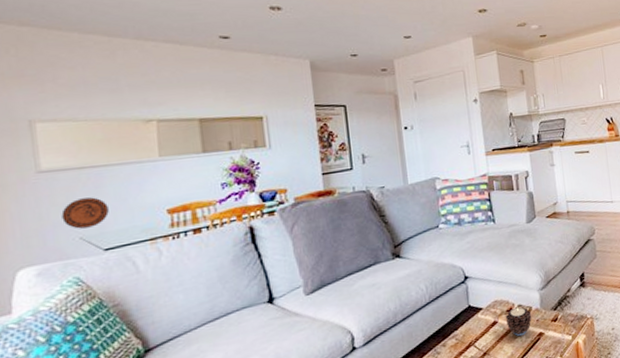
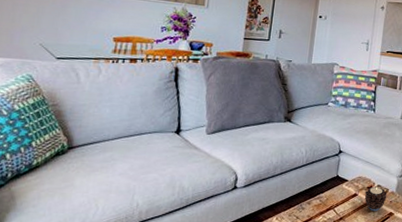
decorative plate: present [61,197,109,229] -> none [29,12,68,38]

